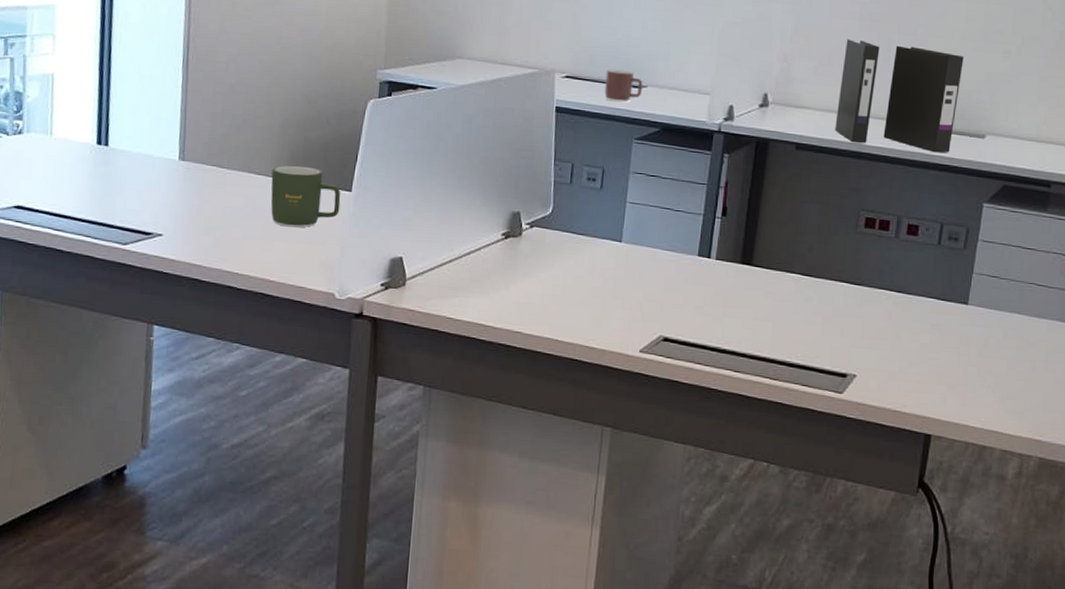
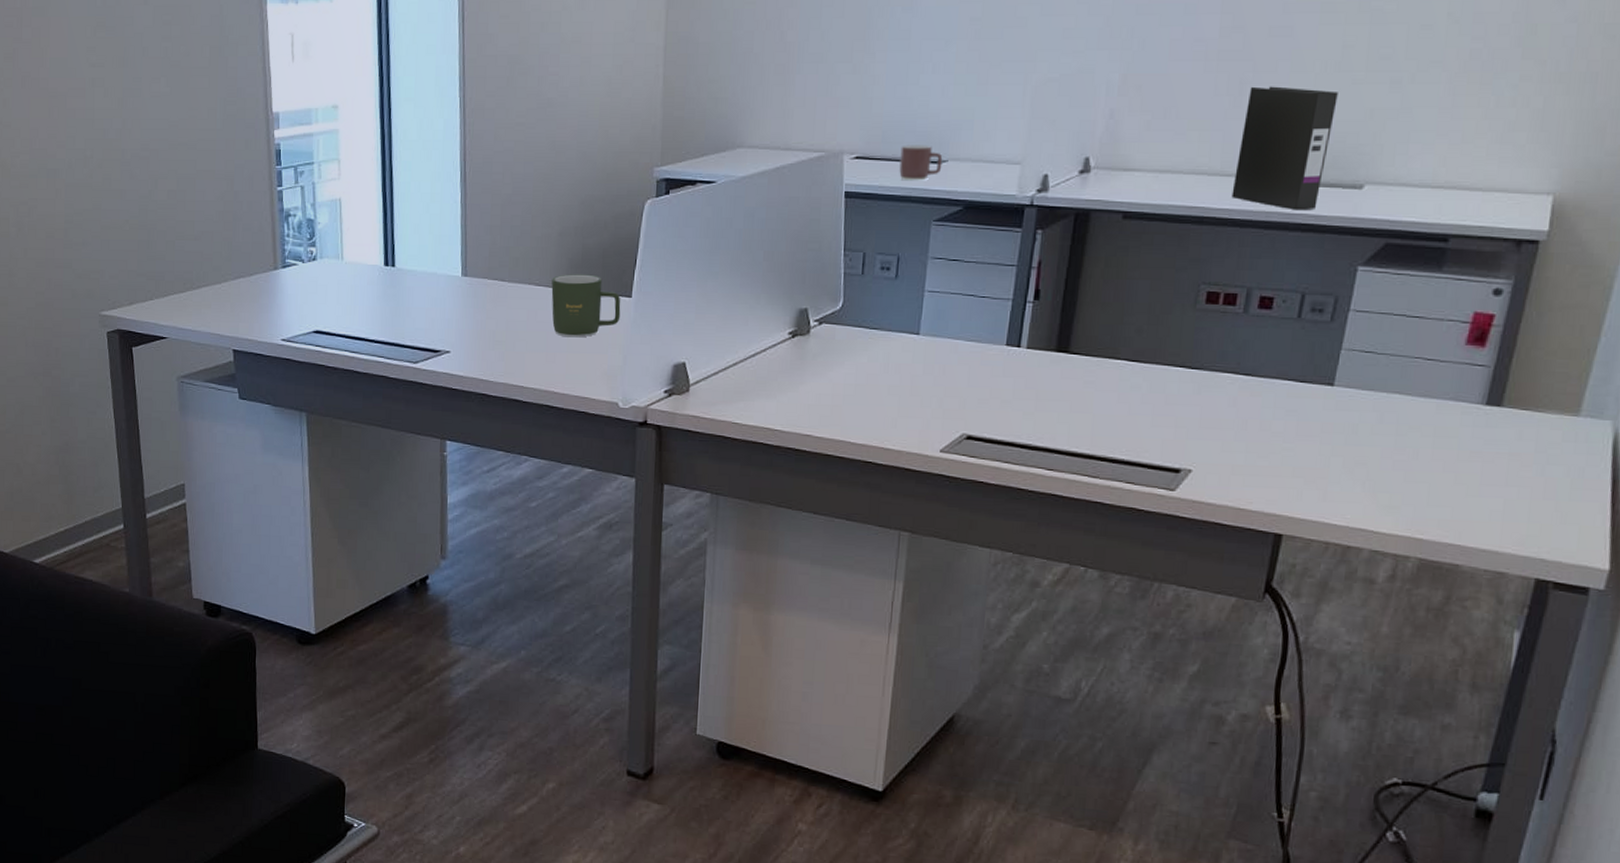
binder: present [835,39,880,143] -> none [1171,85,1230,205]

